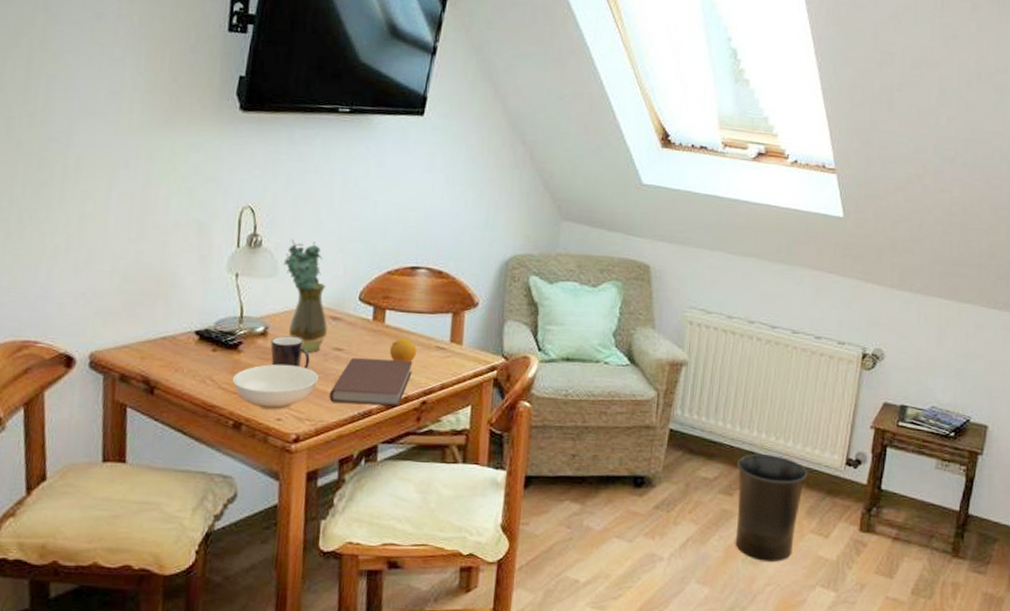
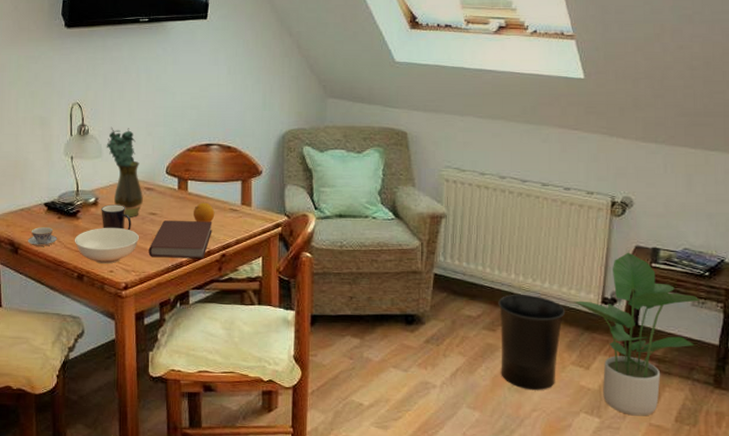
teacup: none [168,360,210,386] -> present [27,226,58,246]
potted plant: none [817,409,943,589] -> present [574,252,700,416]

